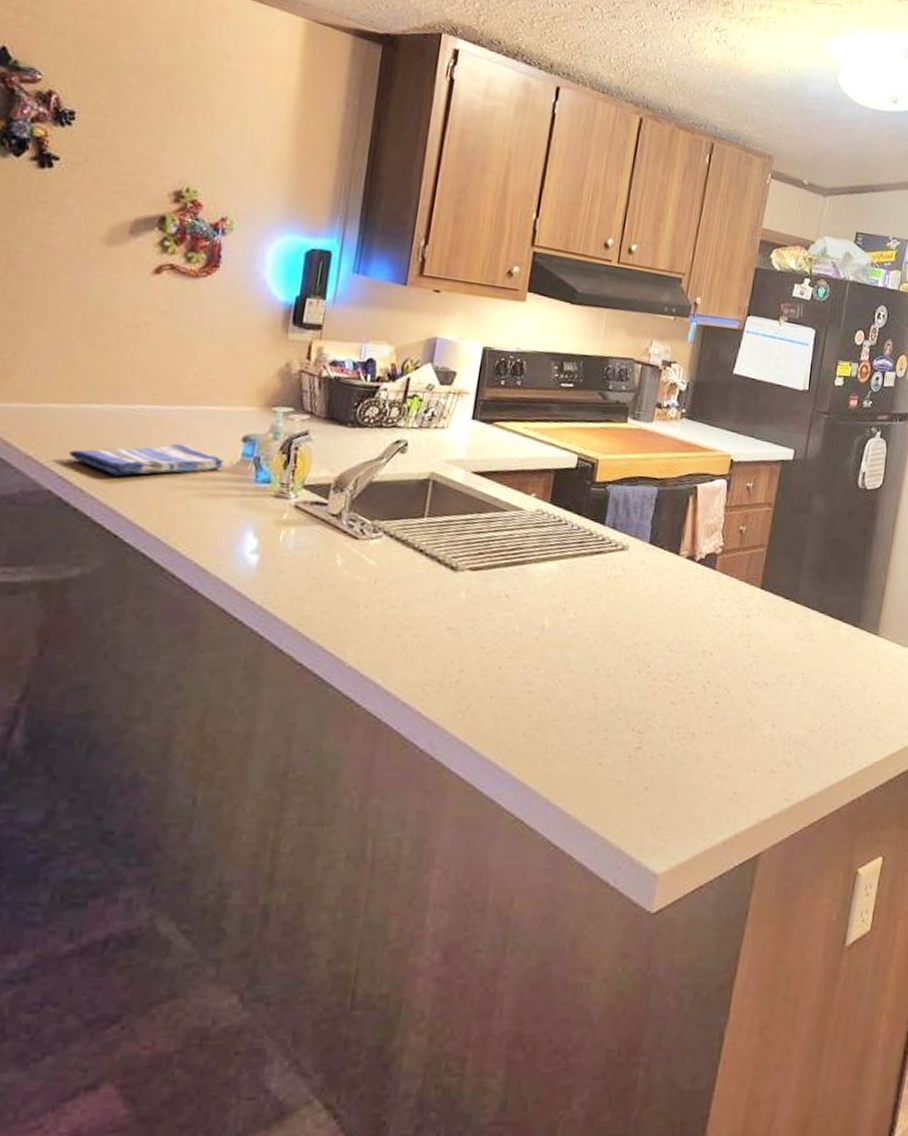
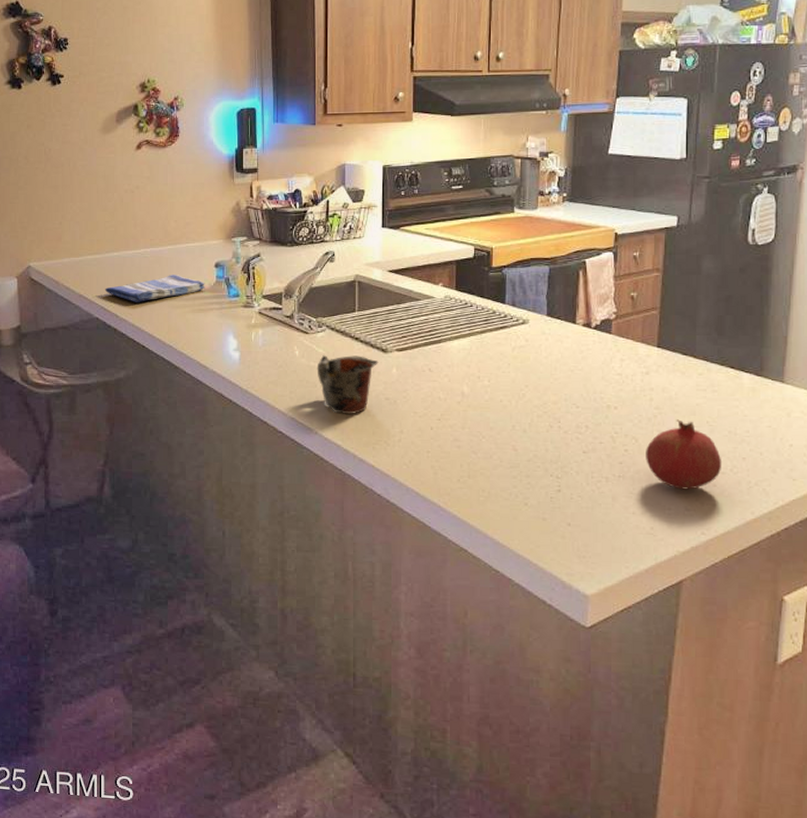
mug: none [362,568,445,646] -> present [317,355,379,414]
fruit: none [736,670,812,749] -> present [646,419,721,490]

